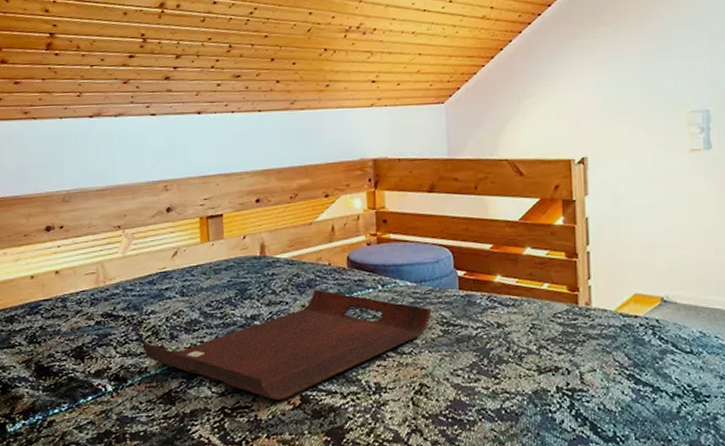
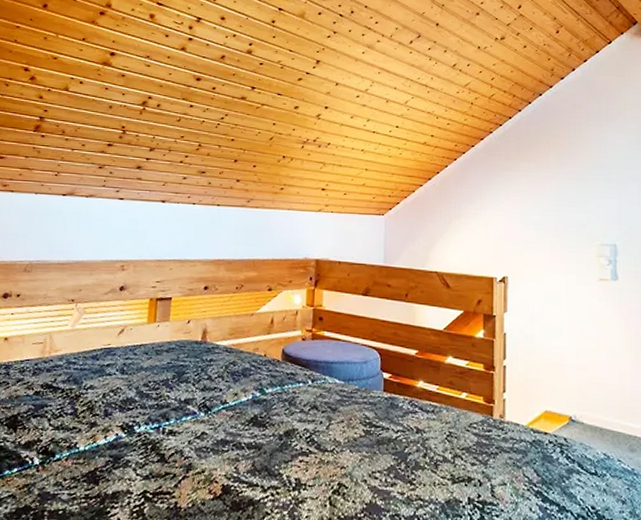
serving tray: present [142,289,432,400] -> none [75,378,356,489]

